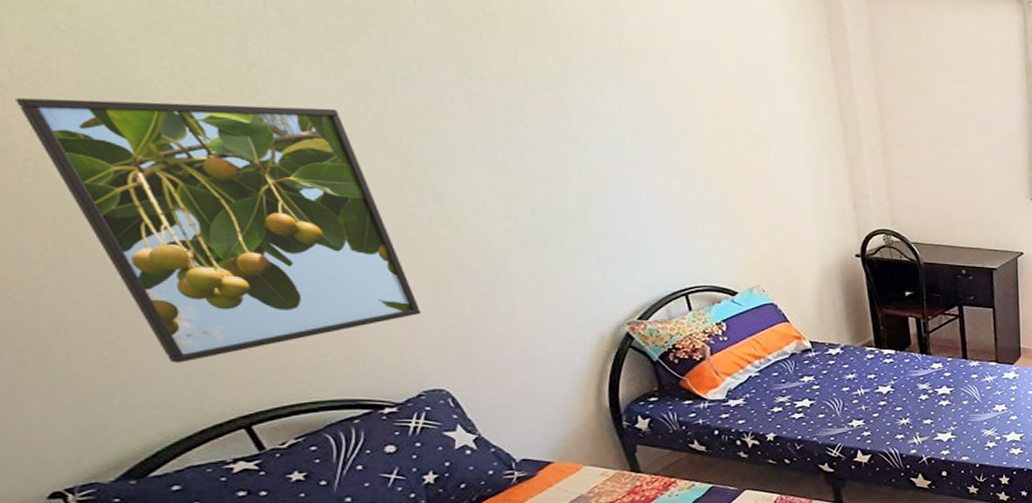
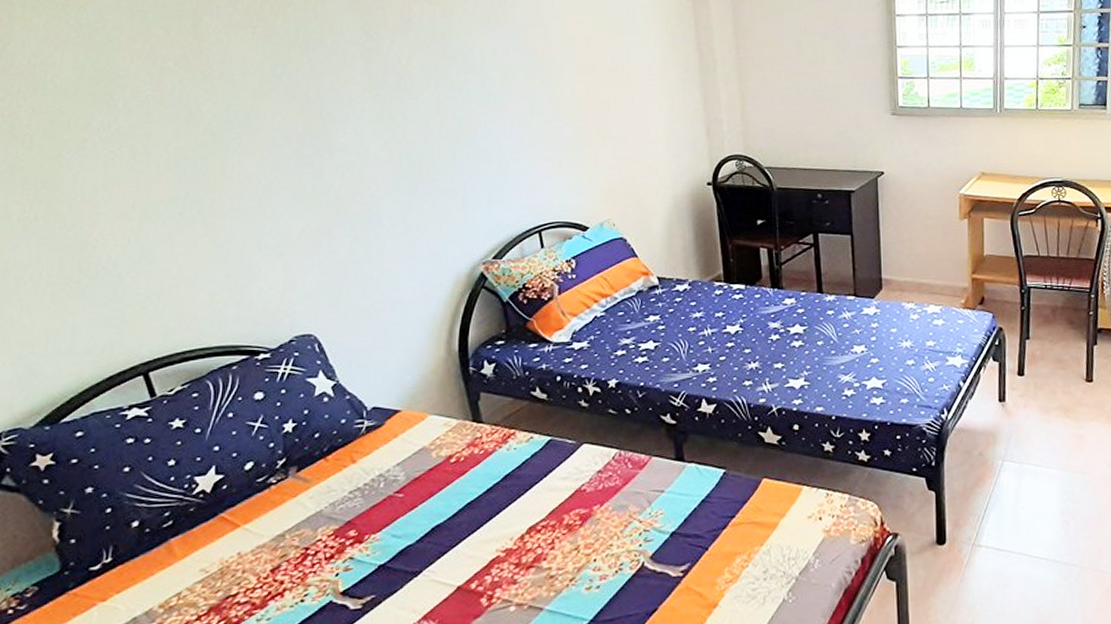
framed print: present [16,98,422,363] -> none [28,73,303,312]

